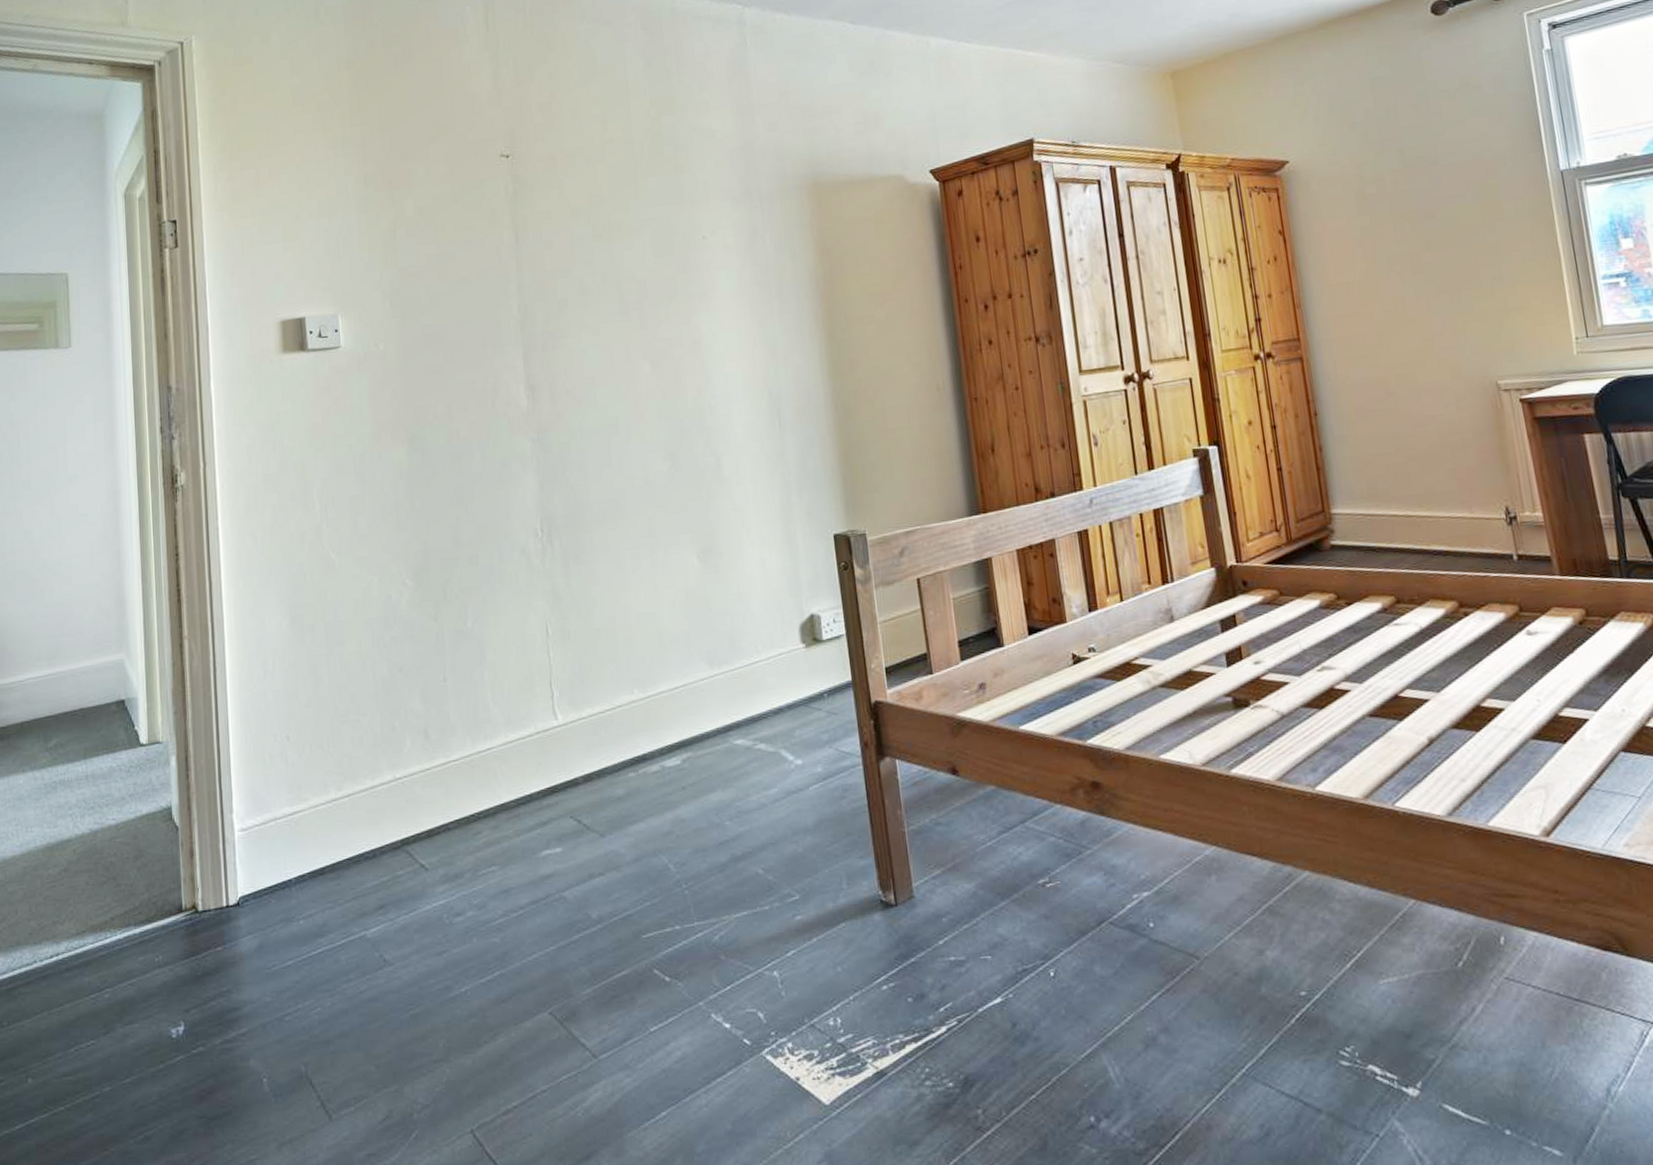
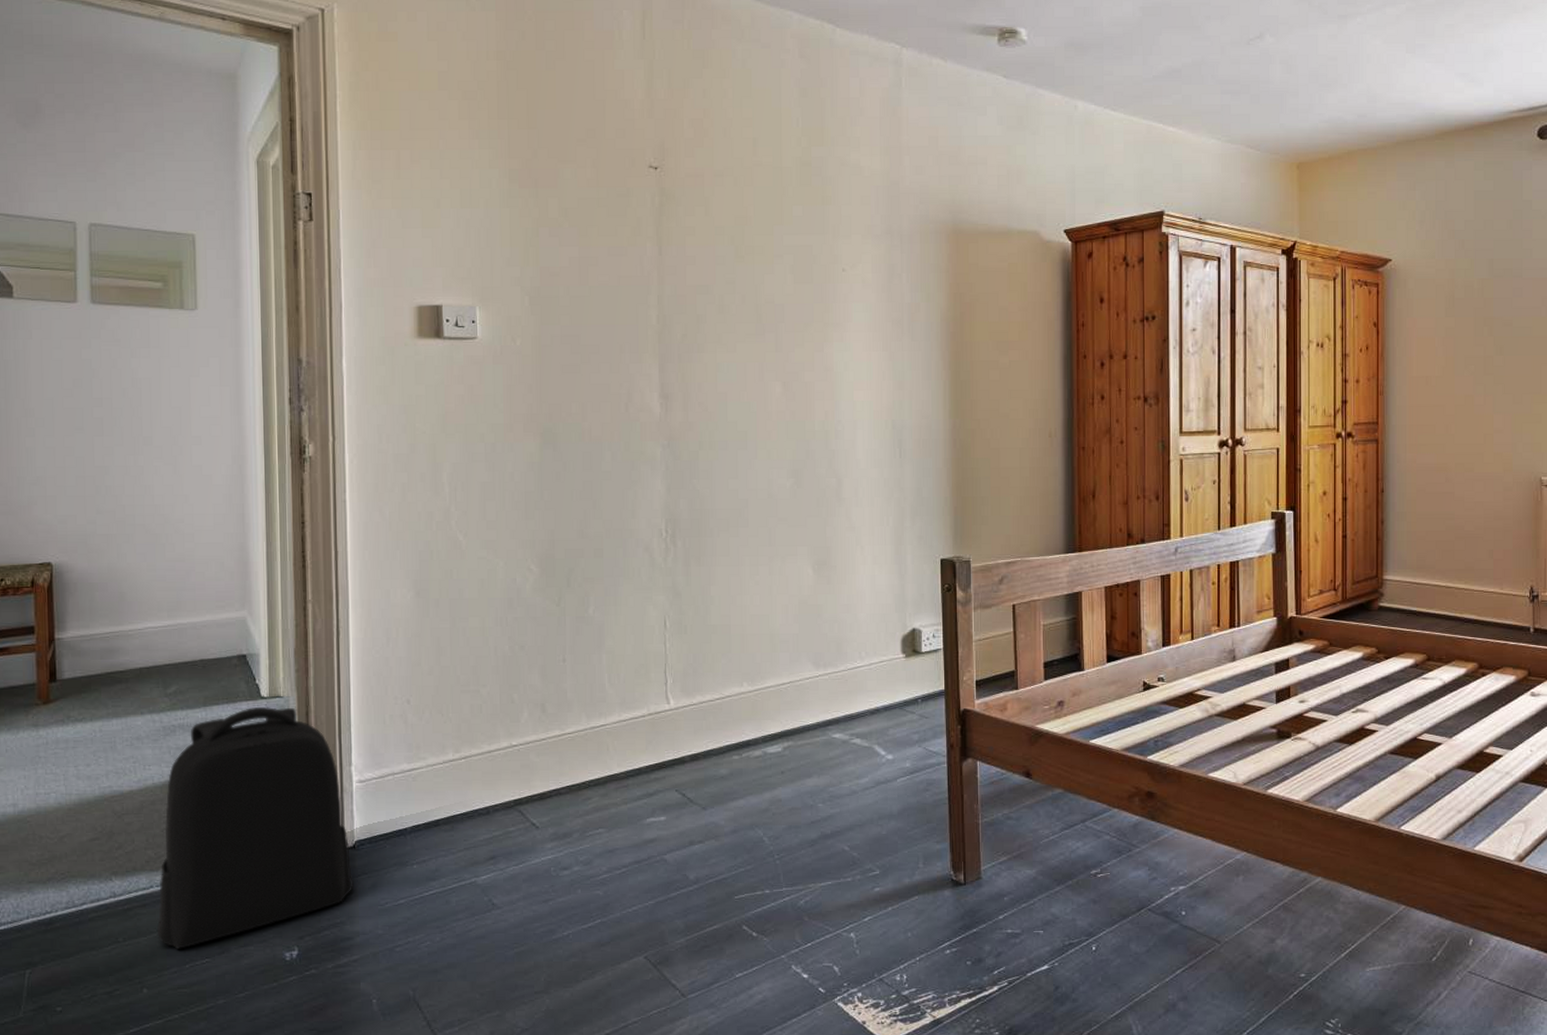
backpack: none [41,754,239,1031] -> present [157,706,354,949]

